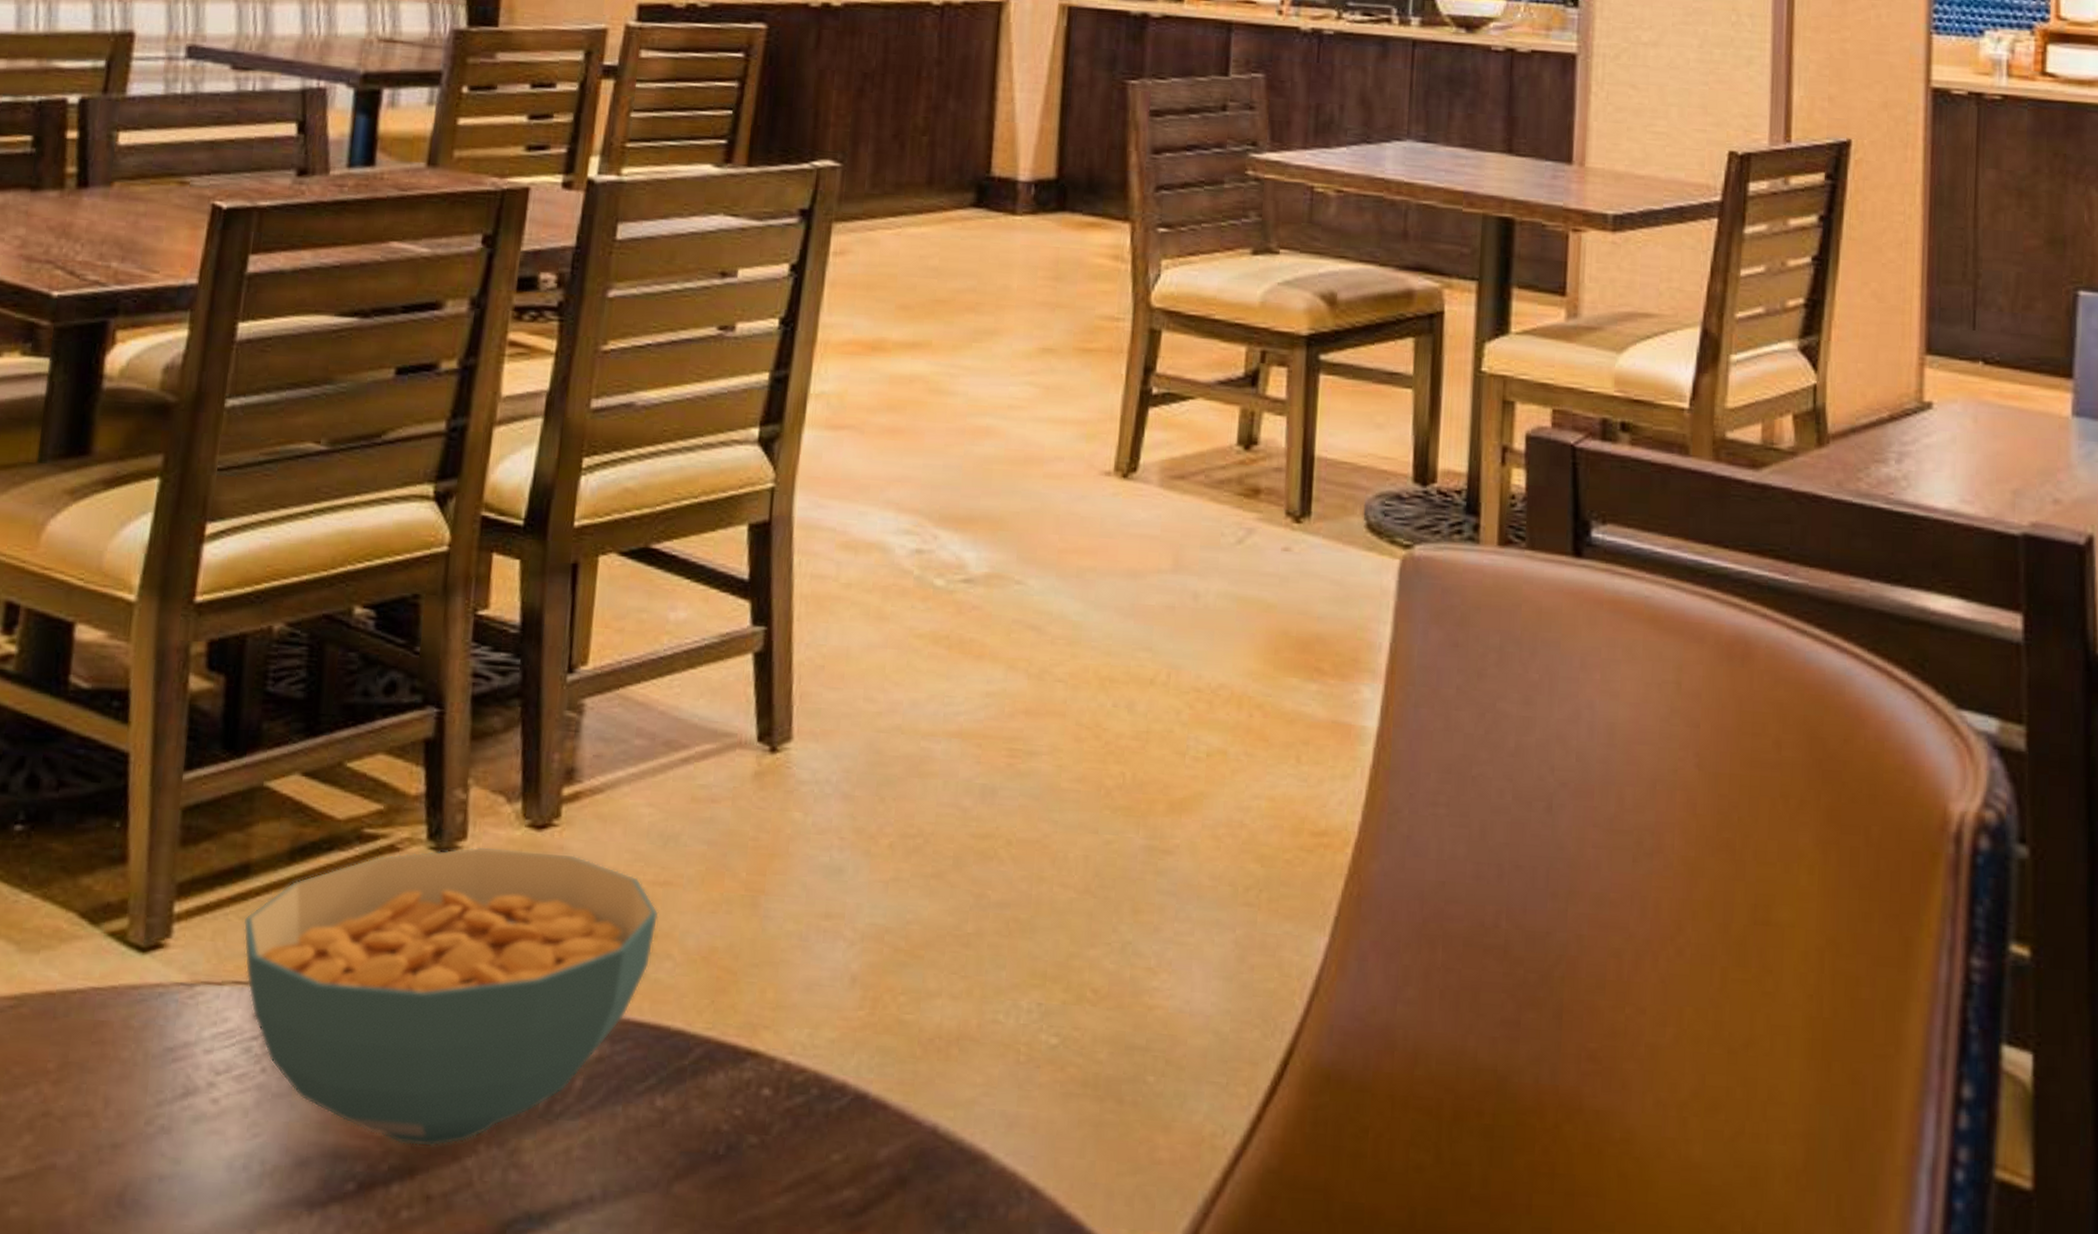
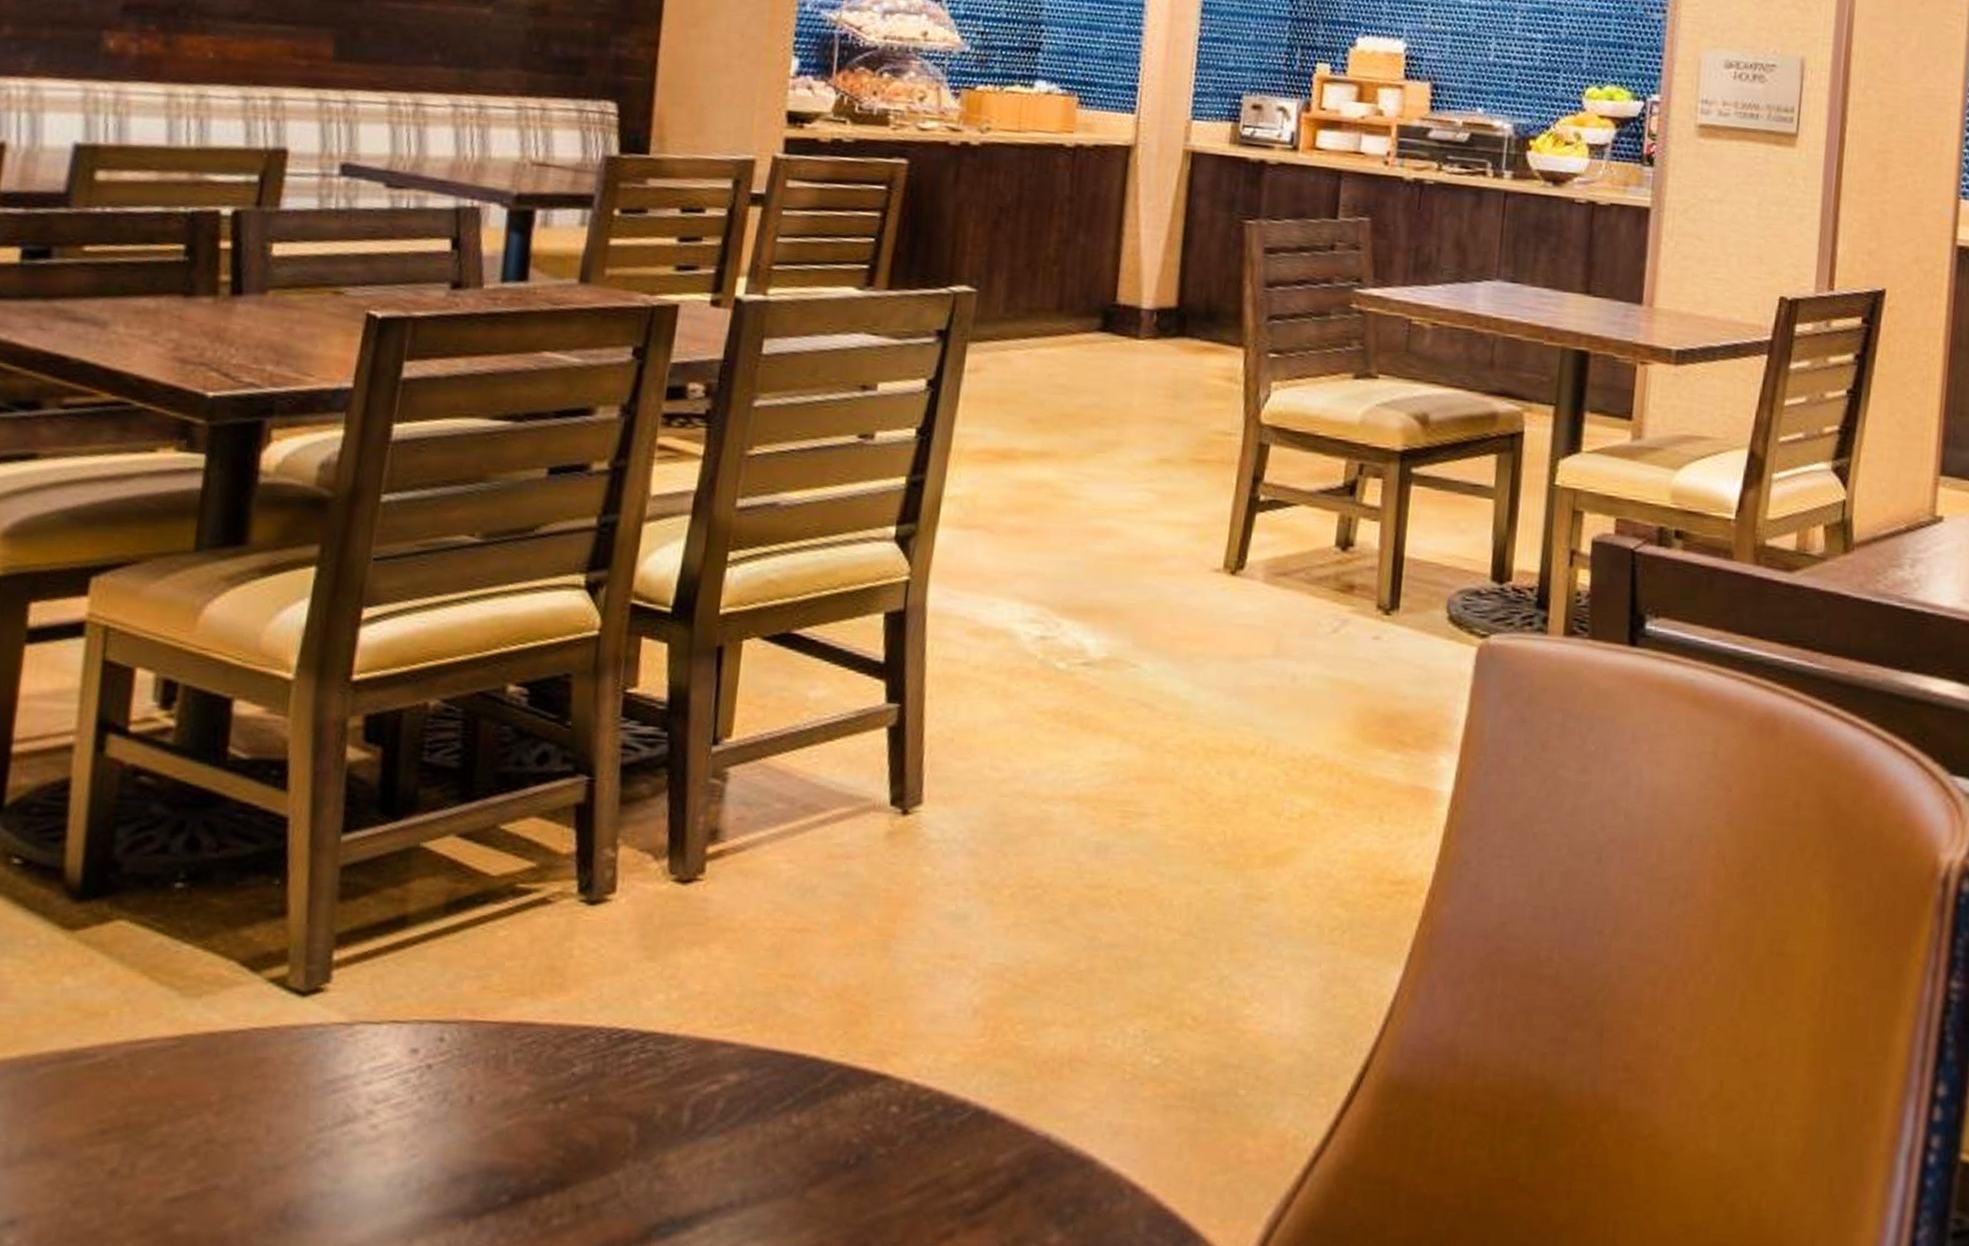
cereal bowl: present [243,846,659,1147] -> none [400,899,797,1162]

